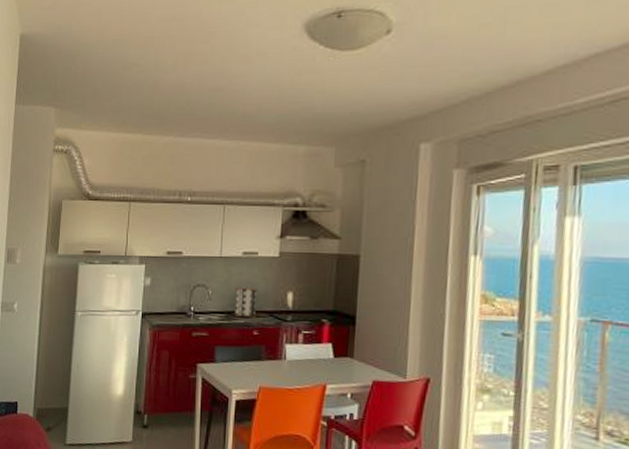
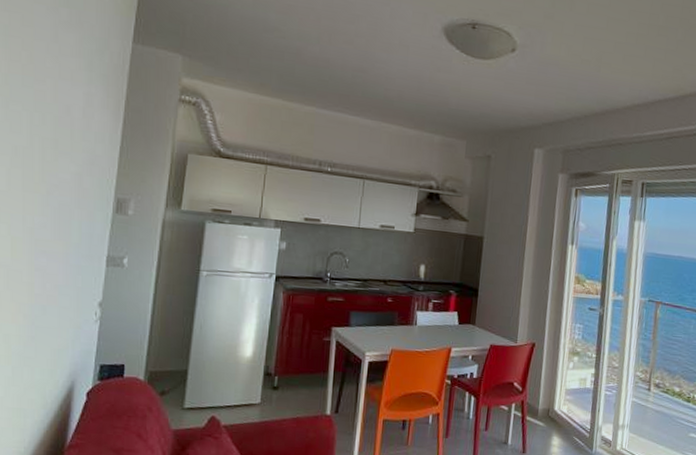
spice rack: present [233,283,258,319] -> none [369,254,393,287]

